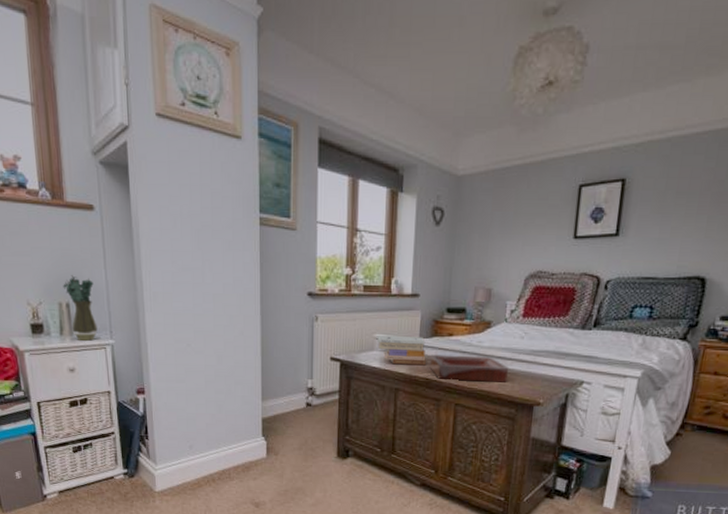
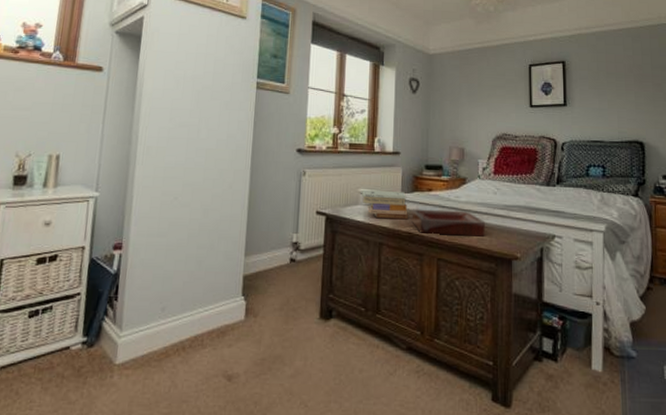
vase: present [63,275,98,341] -> none [57,129,89,193]

